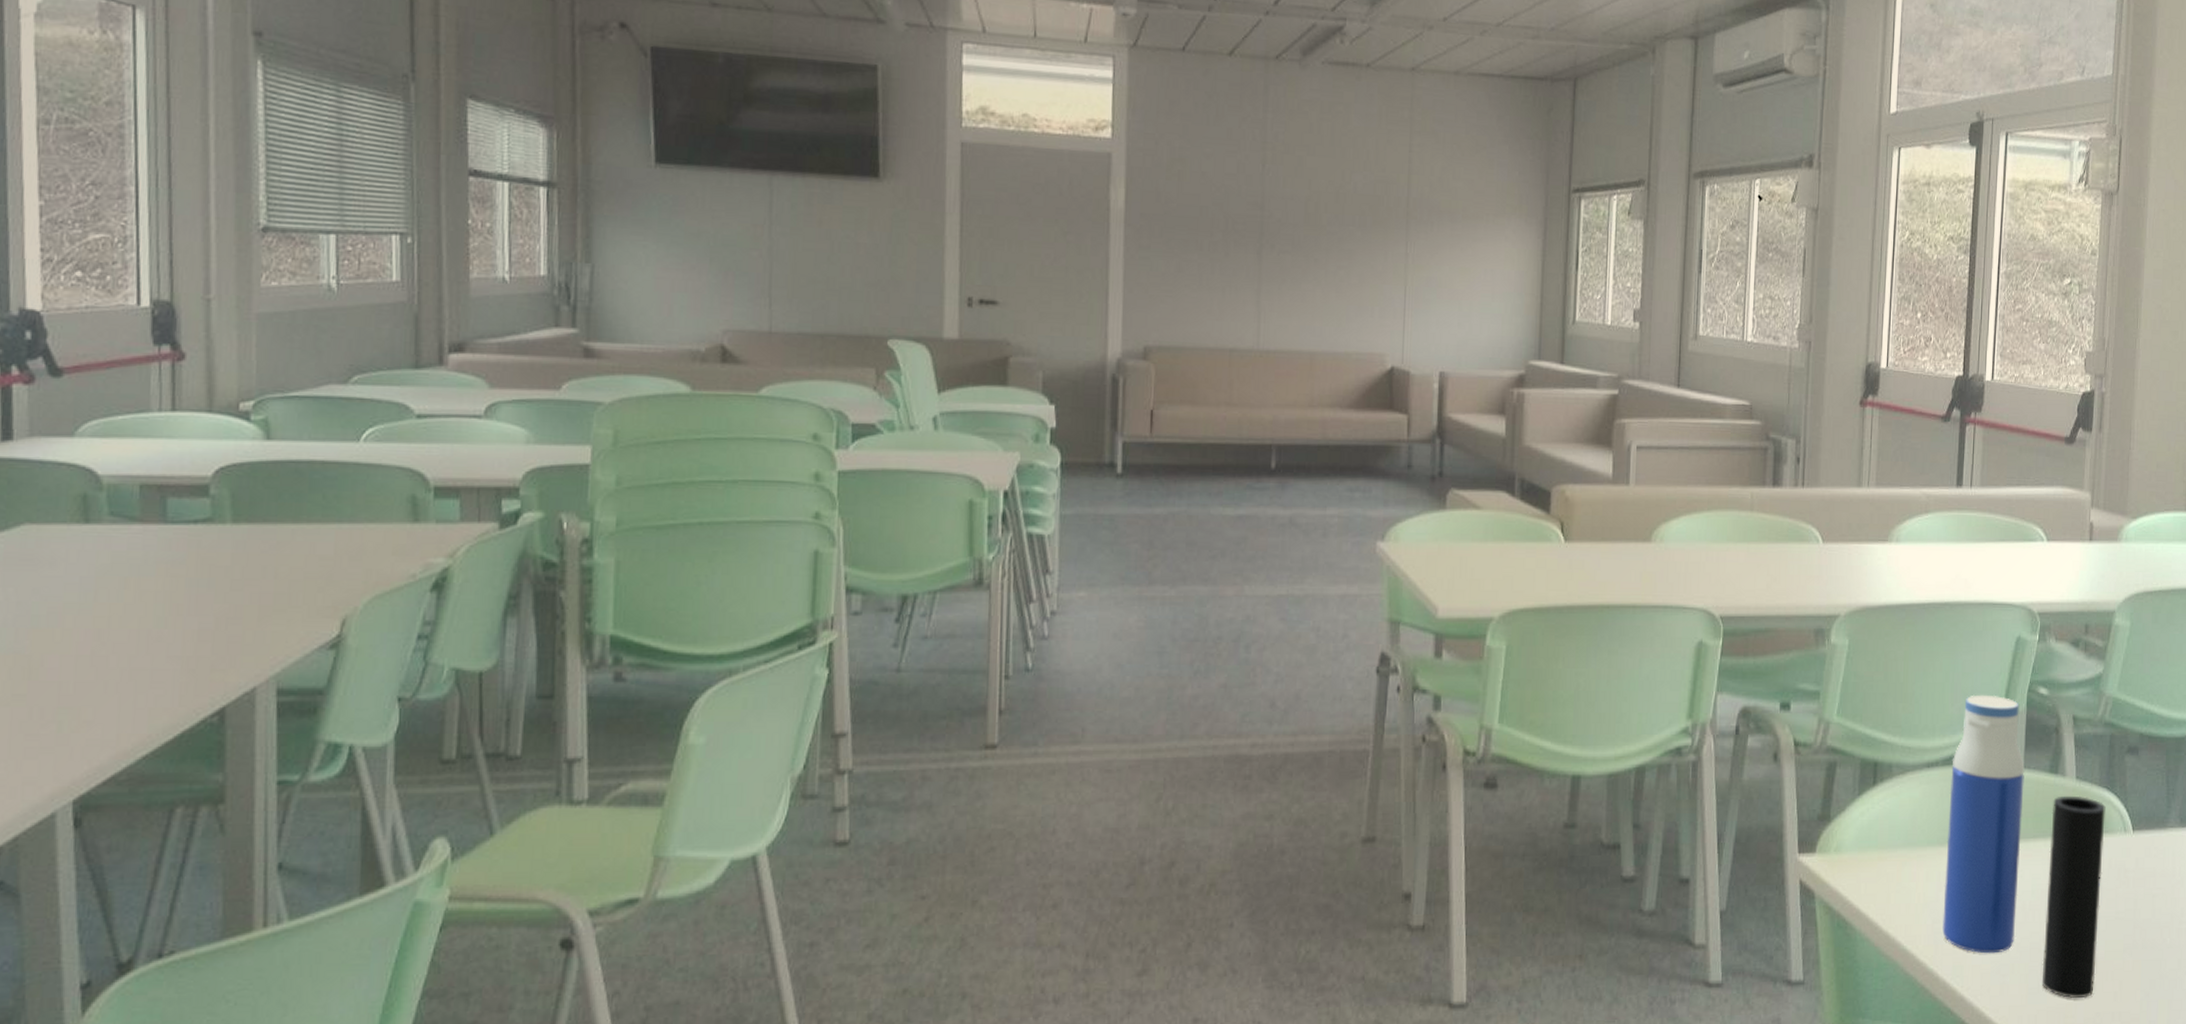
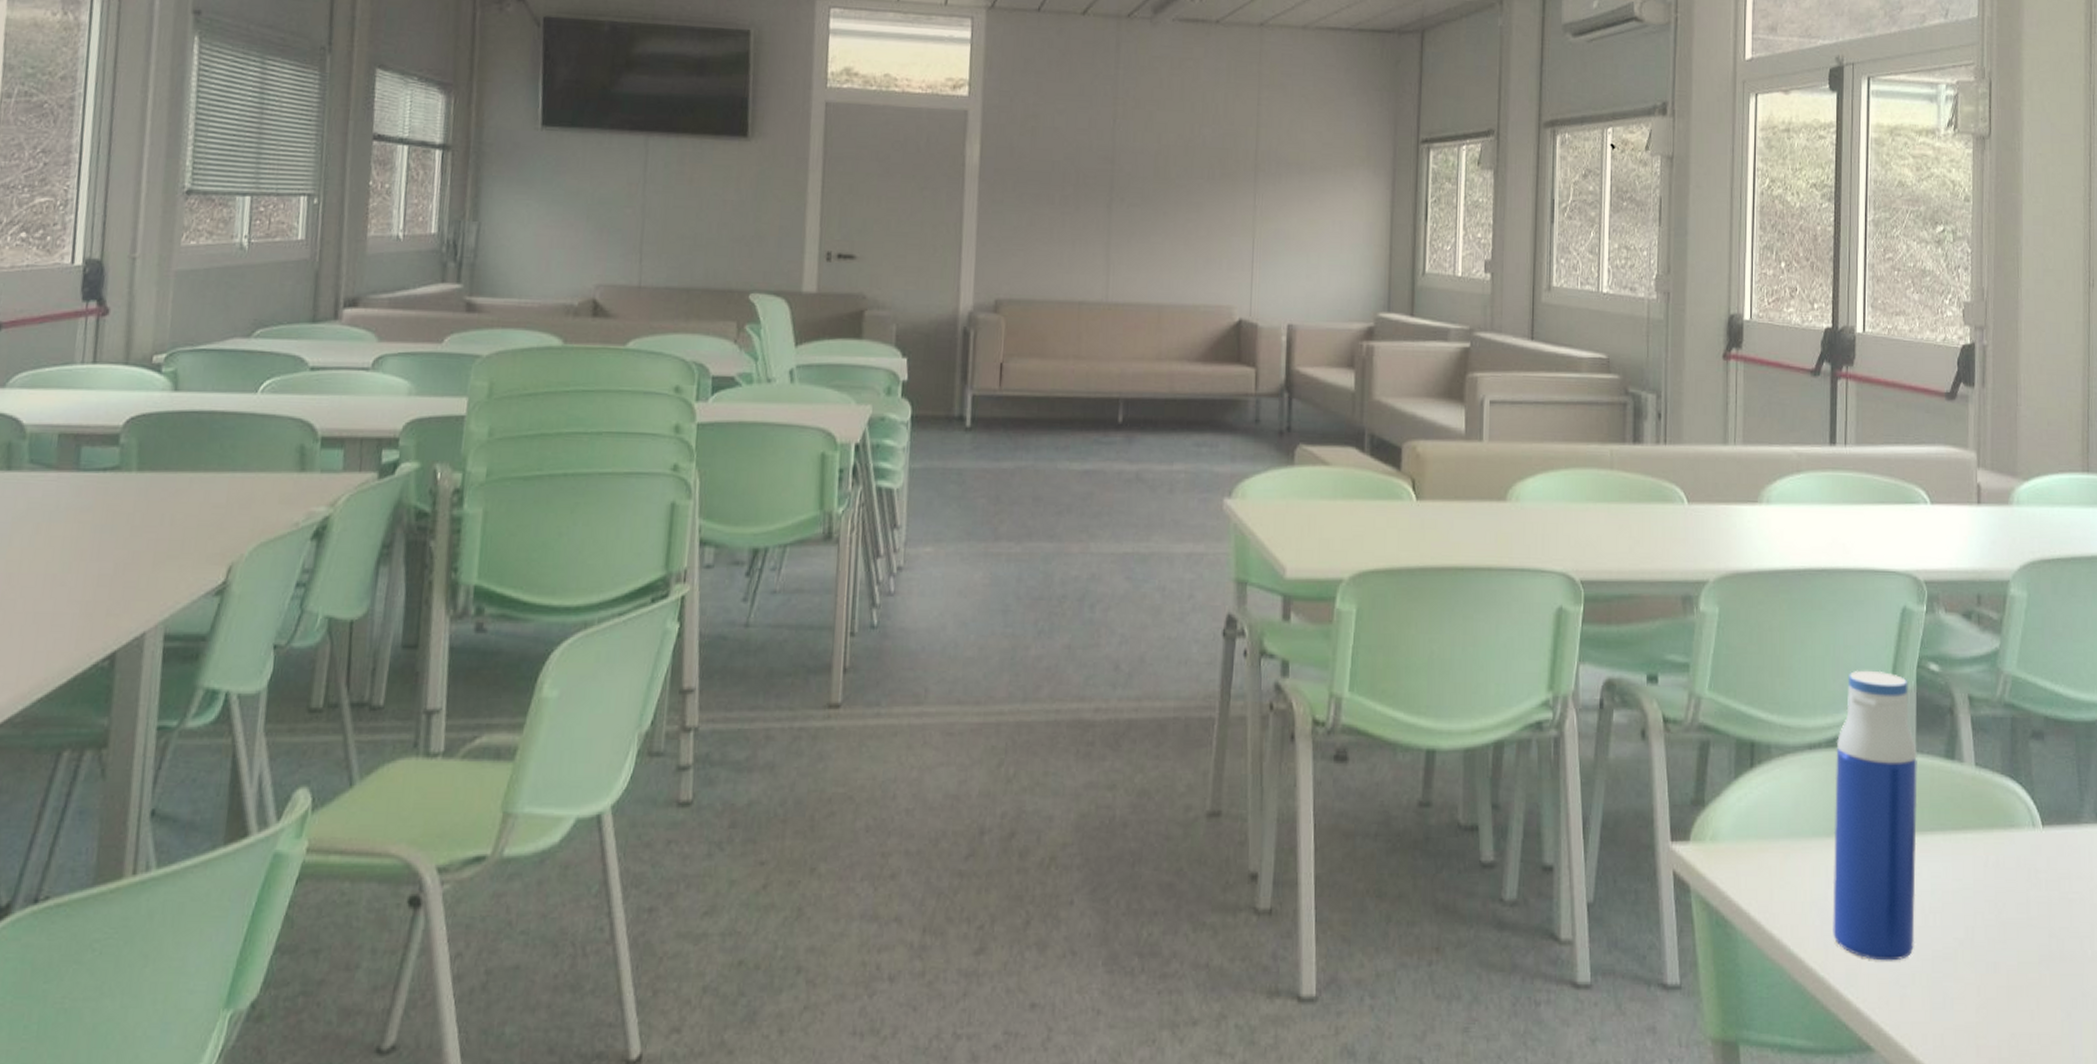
cup: present [2041,795,2106,999] -> none [1947,784,2010,1017]

